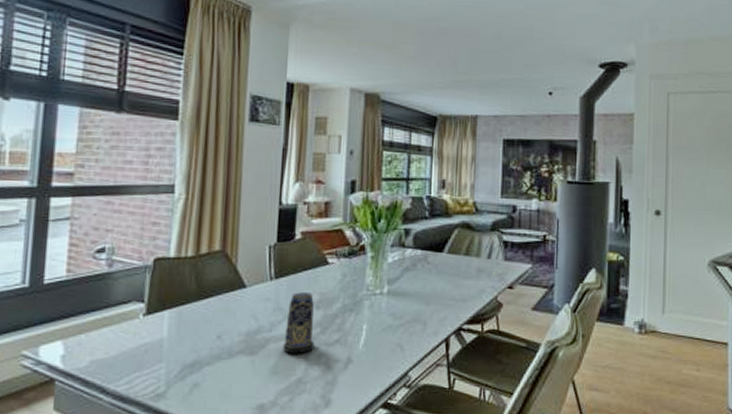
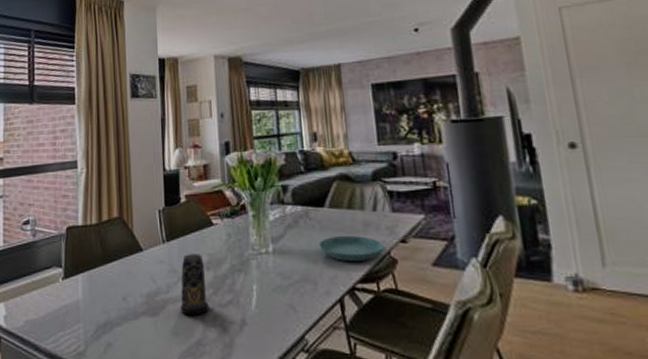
saucer: none [433,280,493,304] -> present [318,235,384,261]

